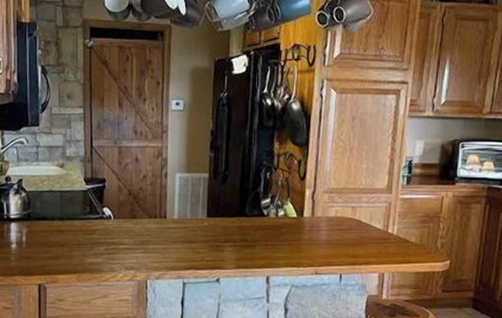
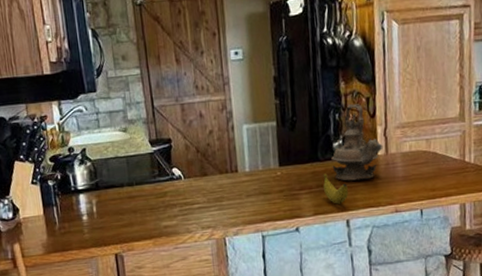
banana: none [248,229,271,260] -> present [323,173,348,204]
teapot: none [258,164,310,239] -> present [331,103,383,181]

